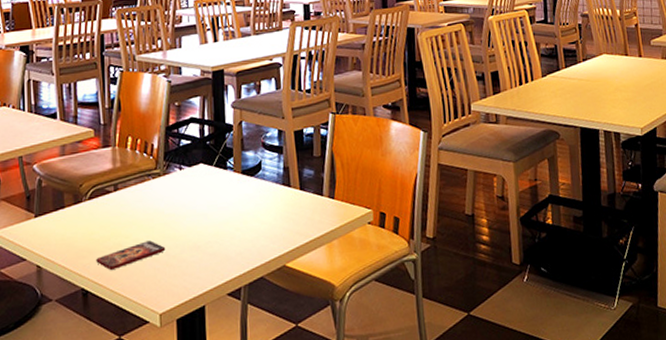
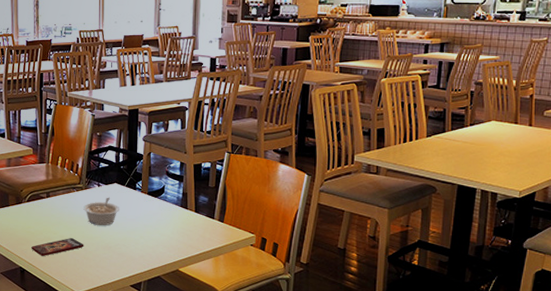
legume: none [161,182,208,221] -> present [82,197,119,226]

